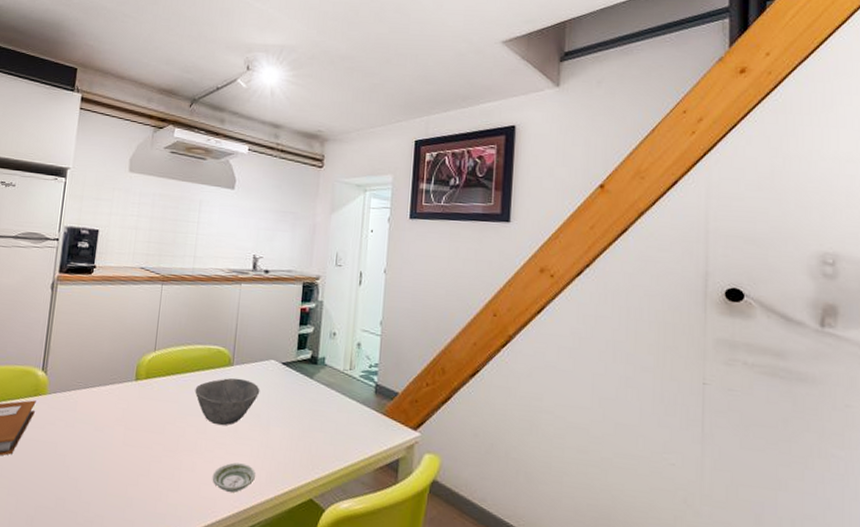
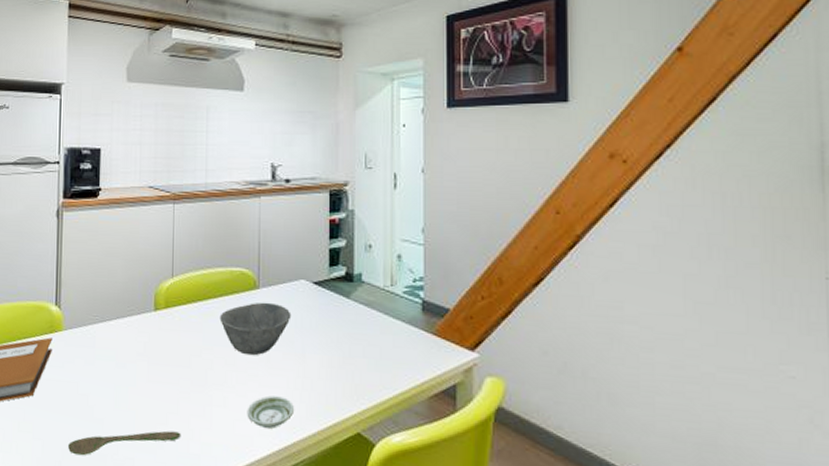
spoon: none [41,491,150,512] -> present [68,430,181,456]

